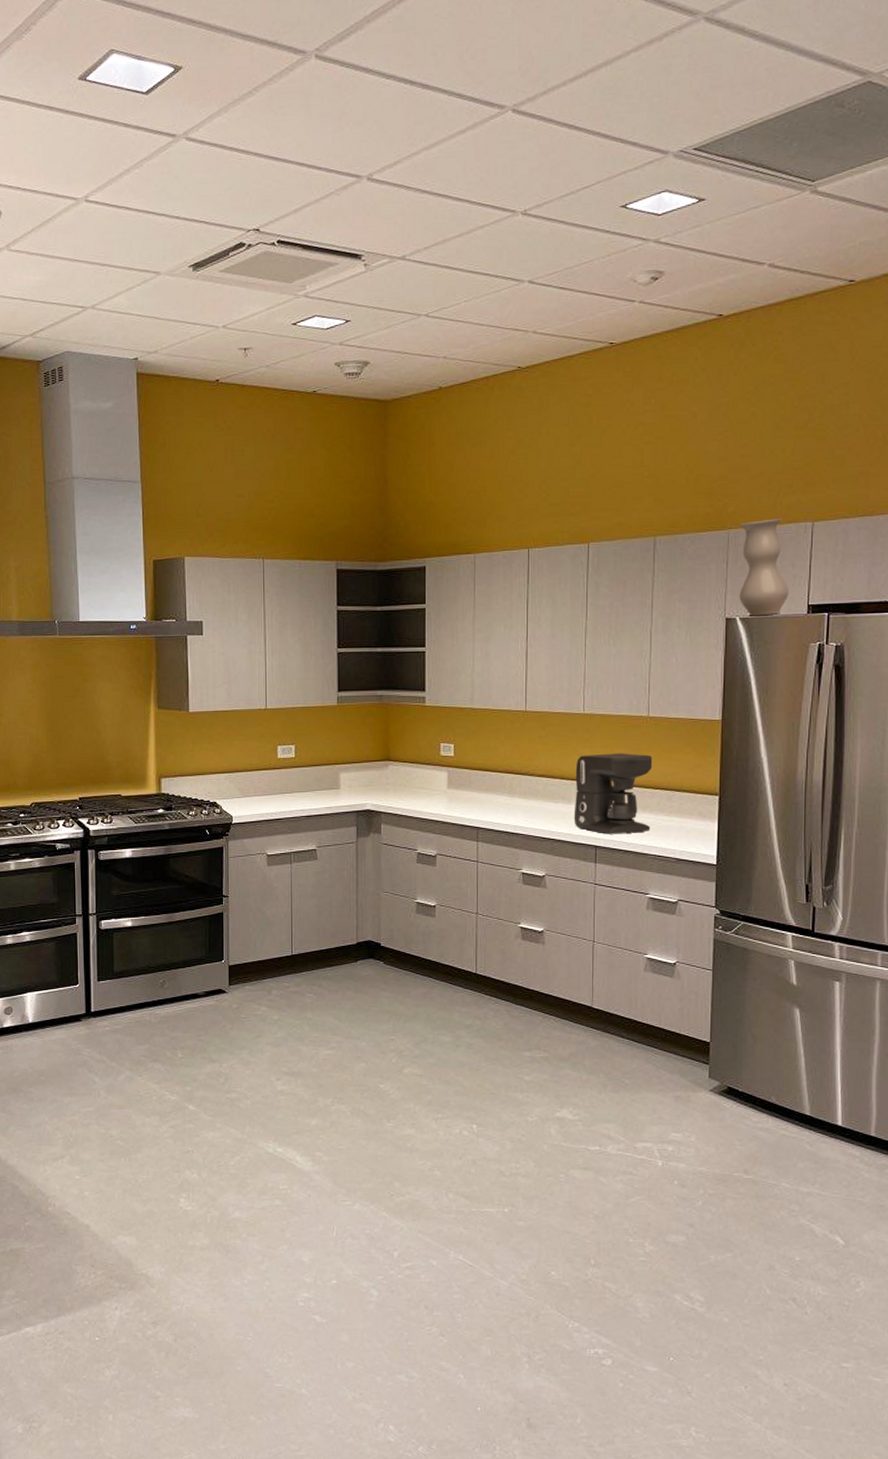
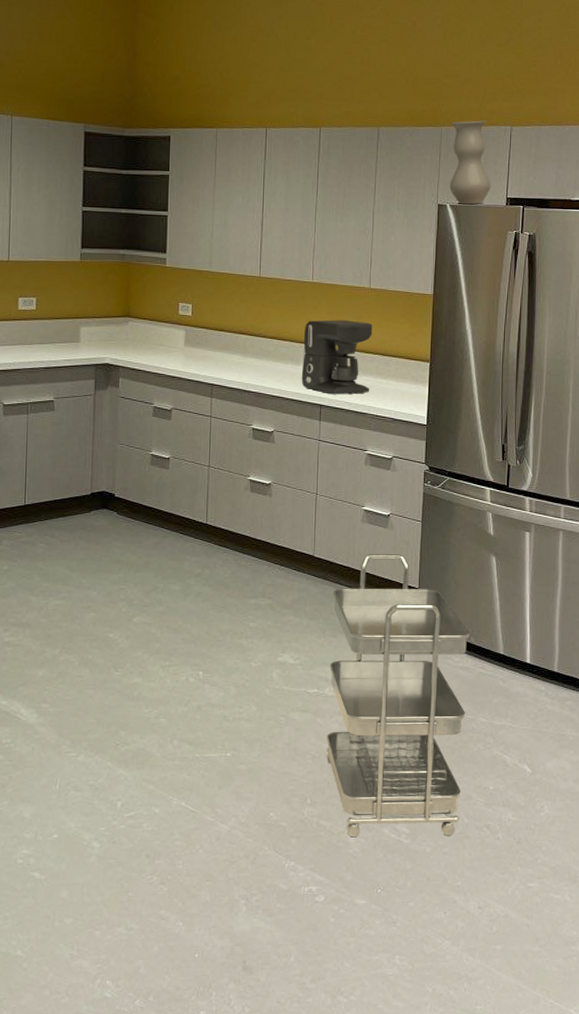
utility cart: none [610,1005,771,1307] -> present [326,554,470,838]

